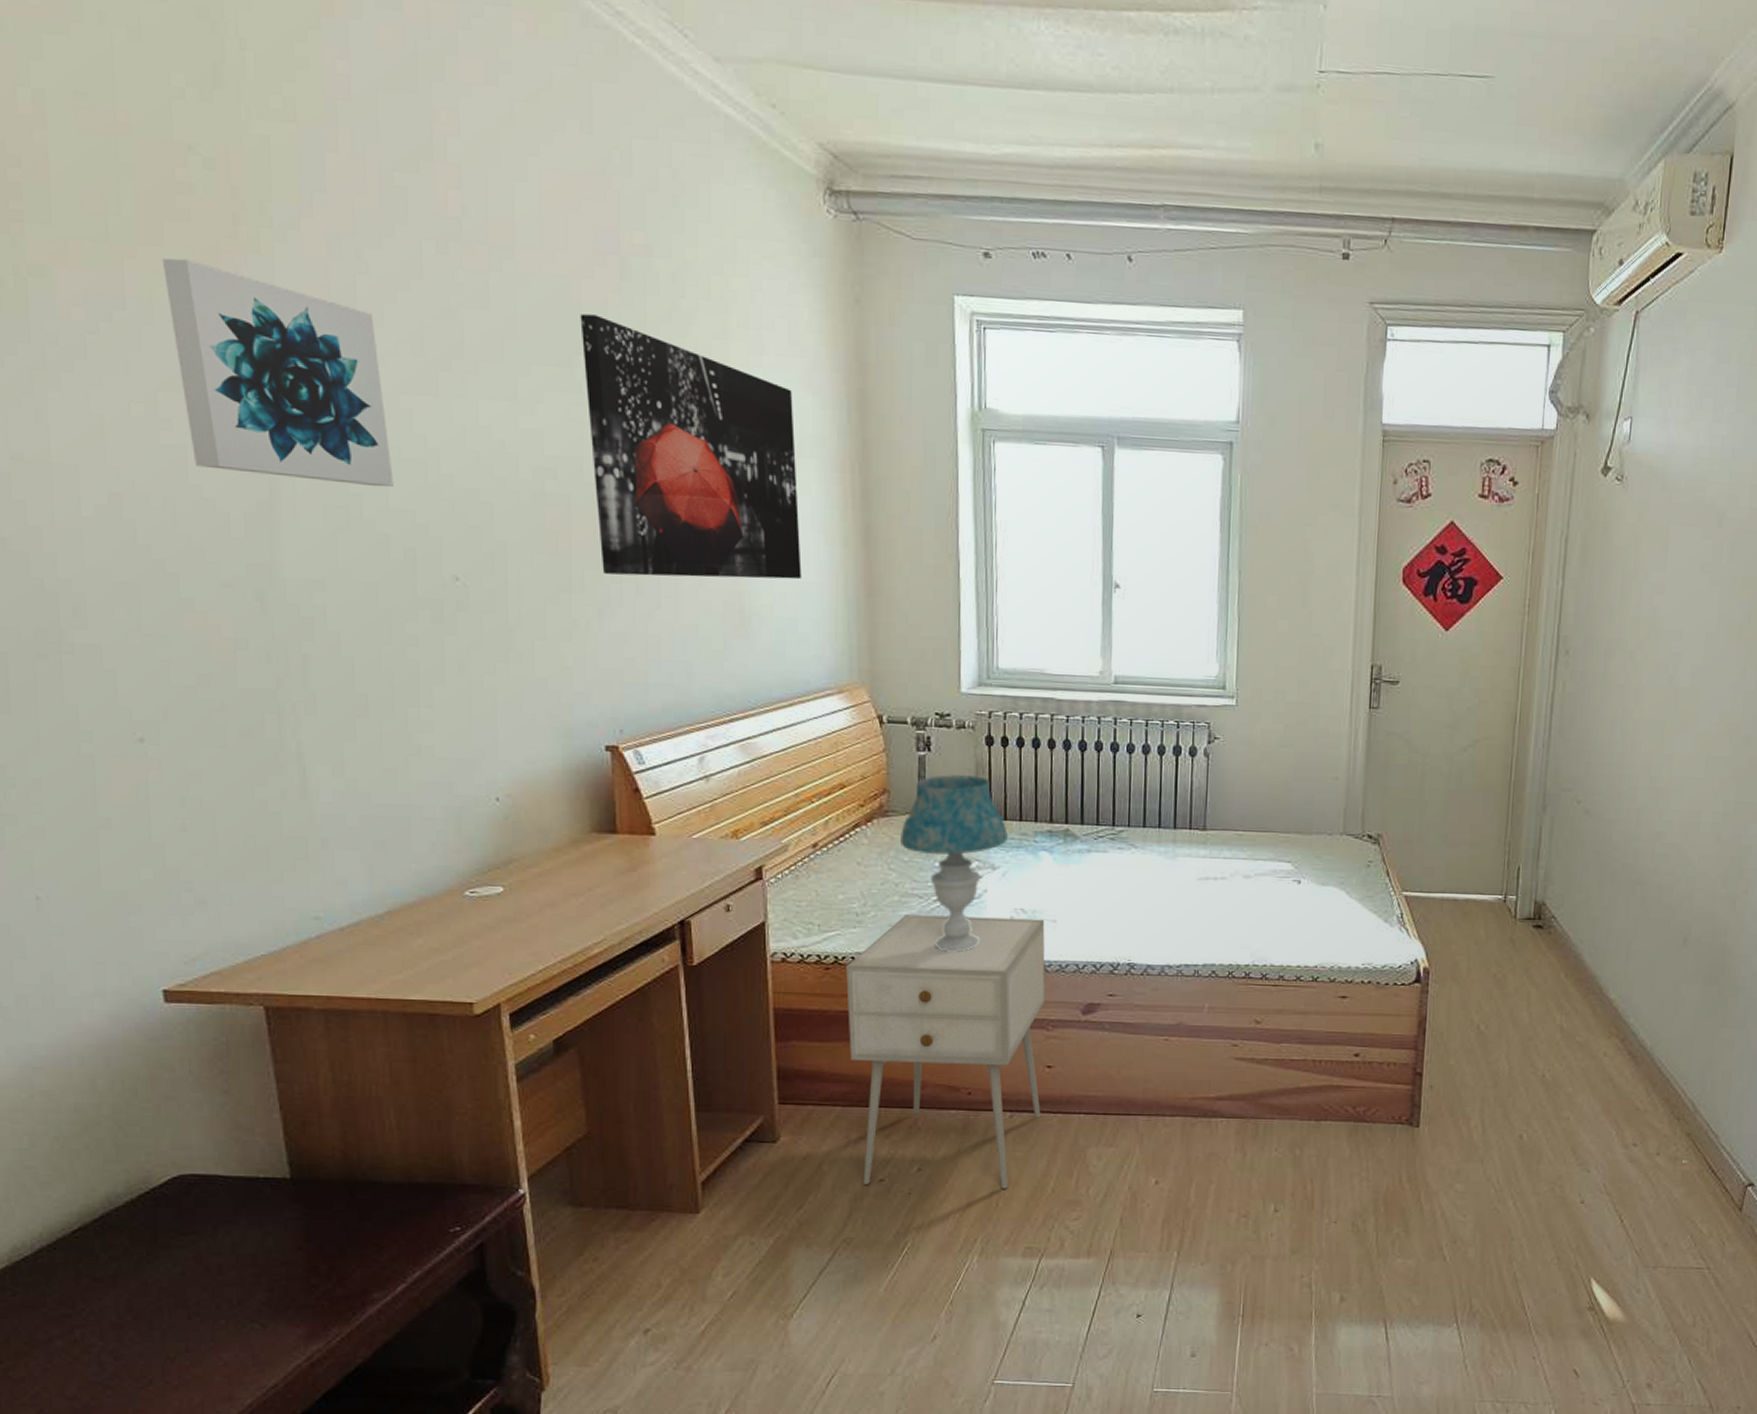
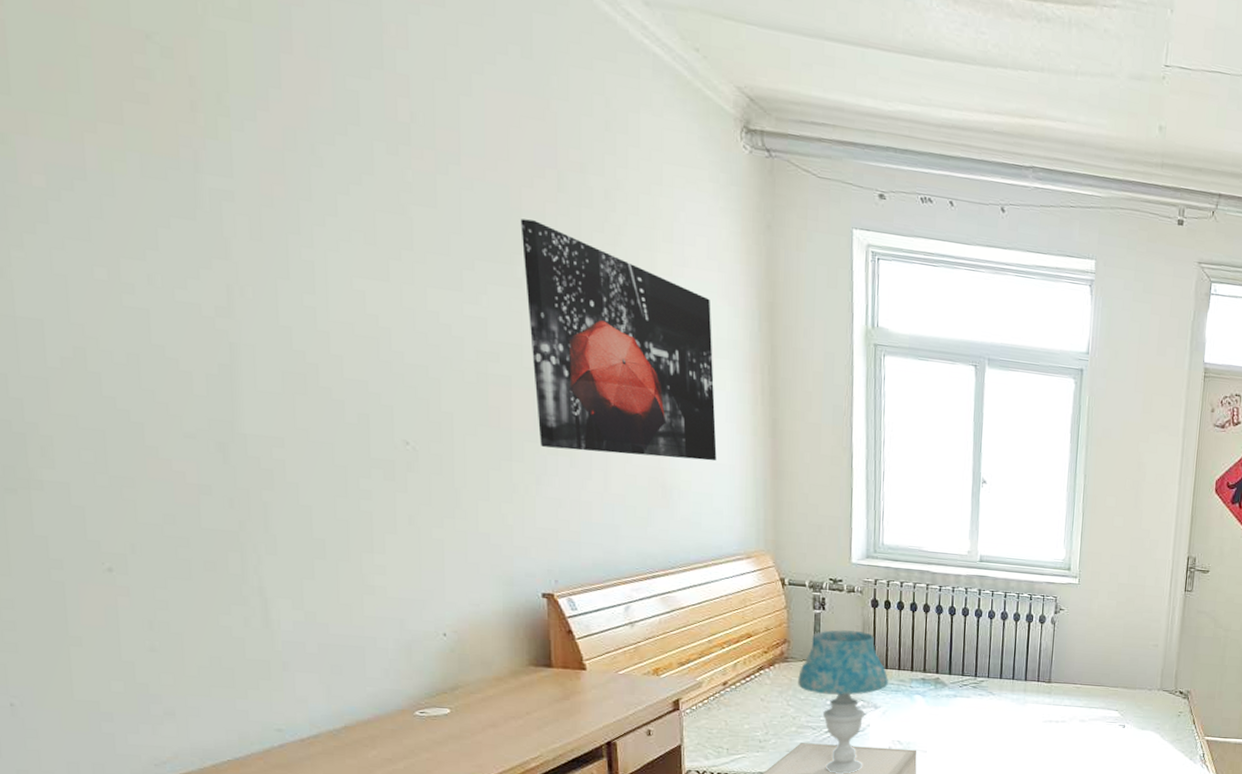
wall art: present [161,258,393,487] -> none [121,136,348,359]

